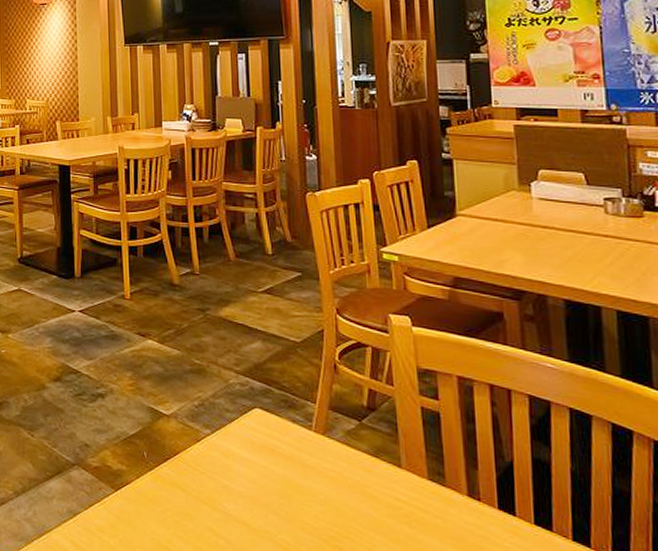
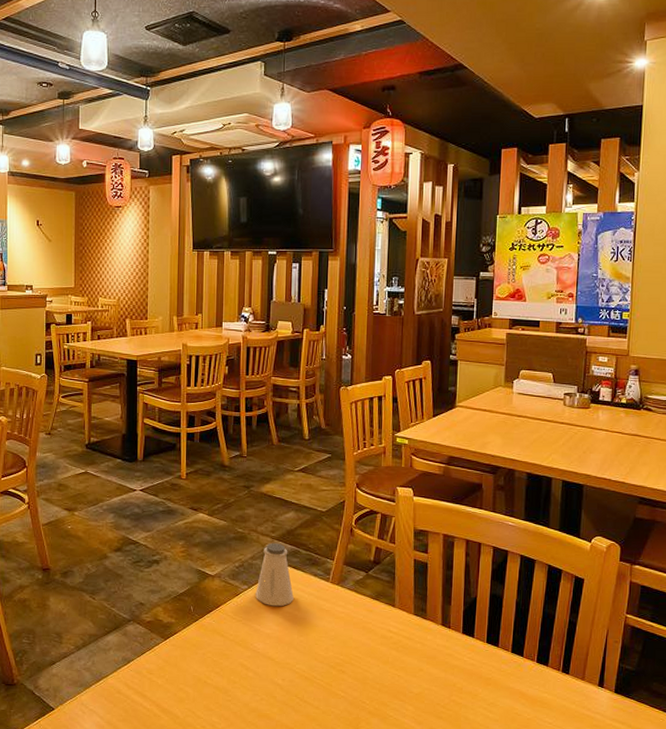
saltshaker: none [221,378,269,458] -> present [255,542,294,607]

